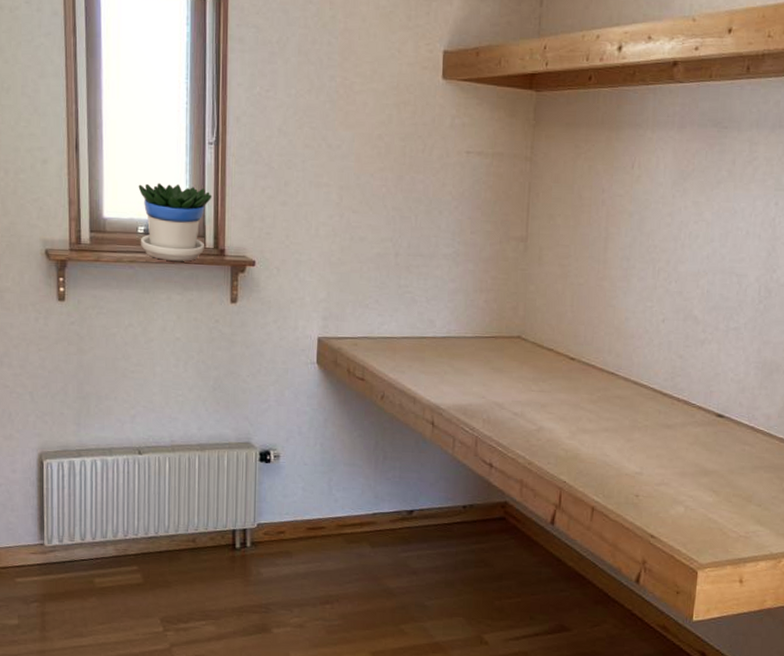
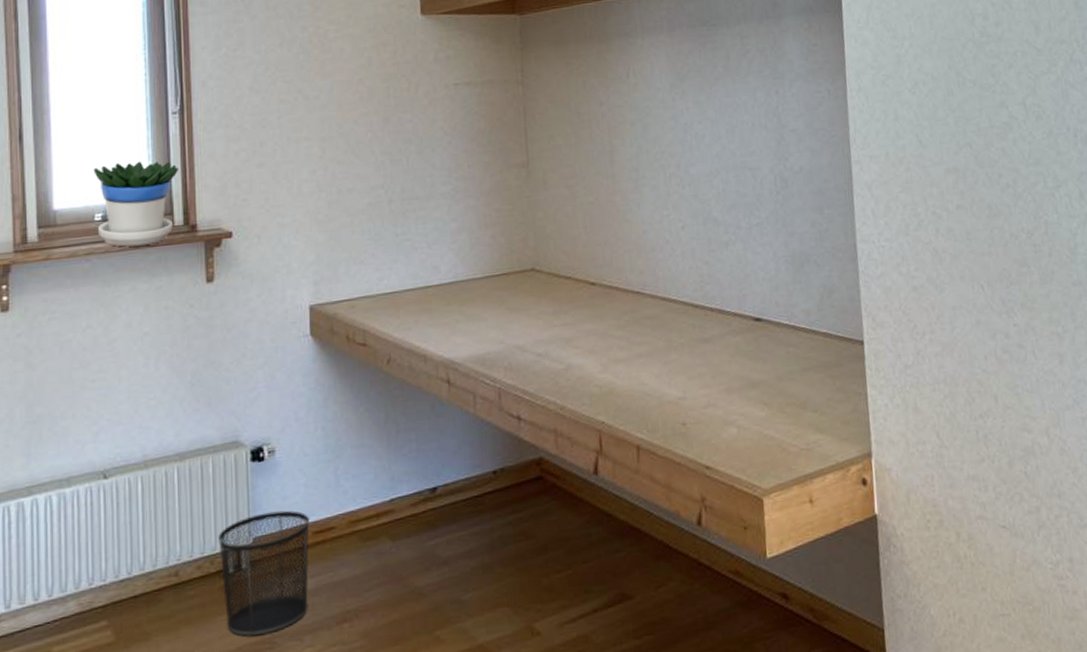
waste bin: none [229,505,304,601] -> present [218,510,310,637]

